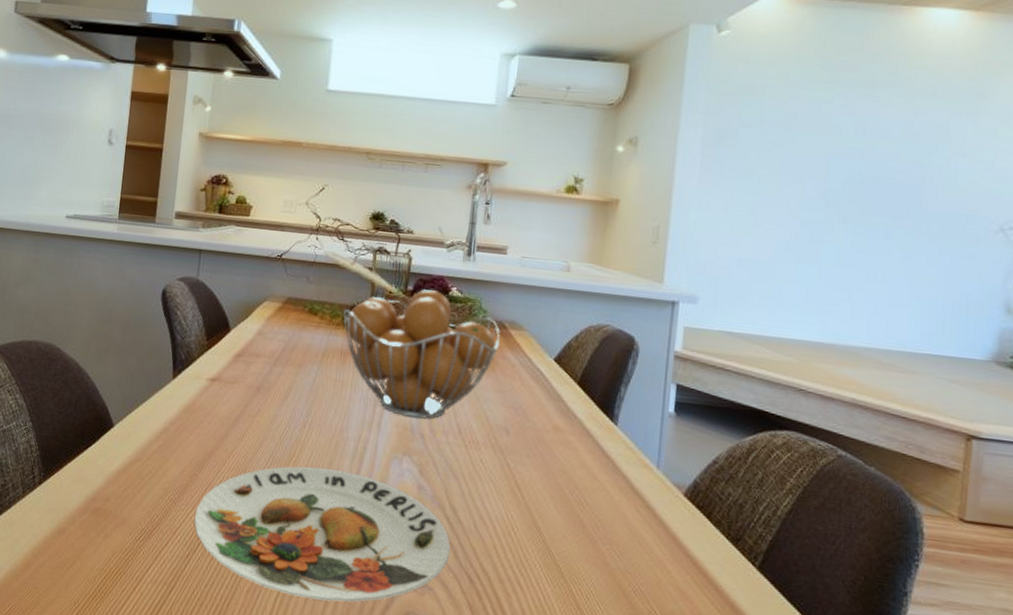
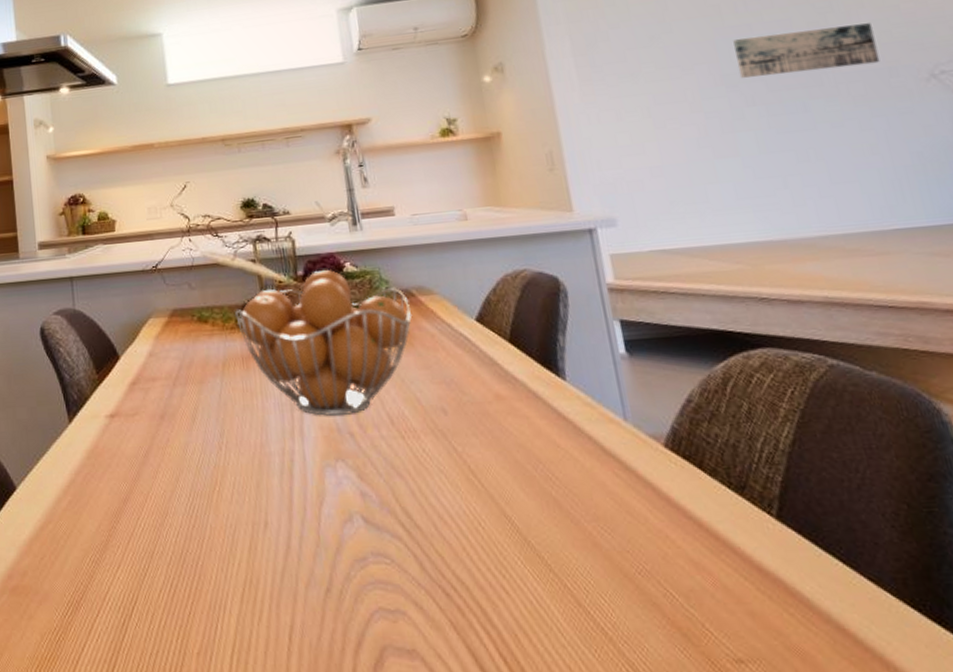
plate: present [194,466,450,602] -> none [122,492,416,650]
wall art: none [840,160,965,209] -> present [733,23,880,78]

